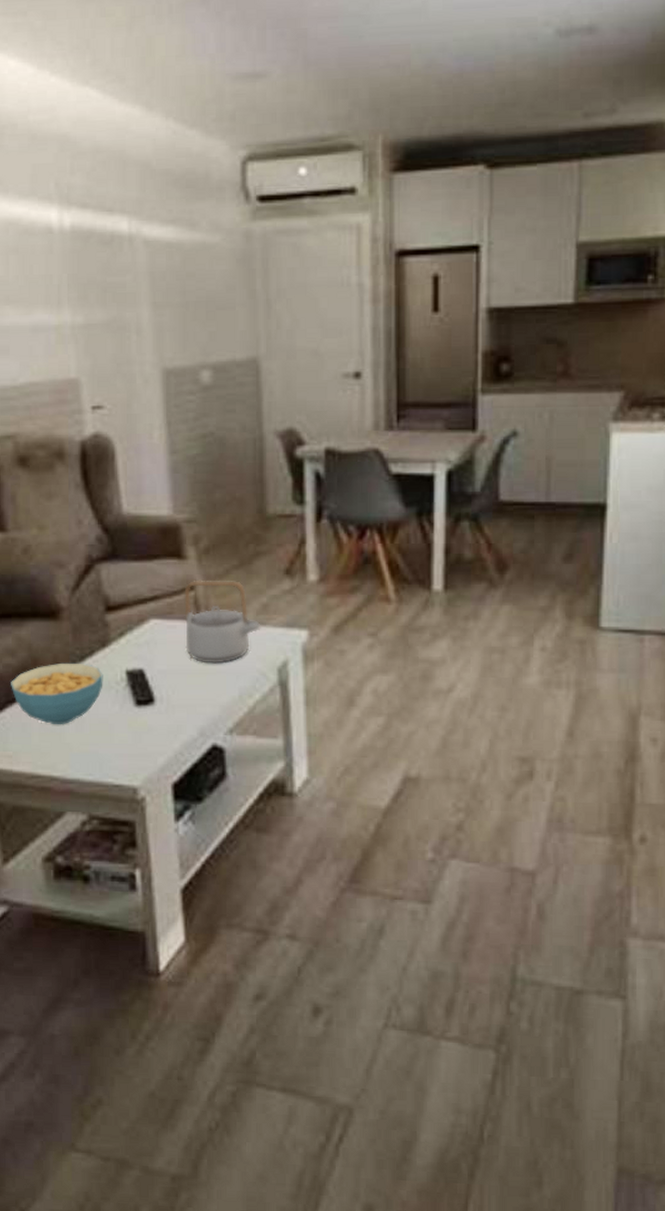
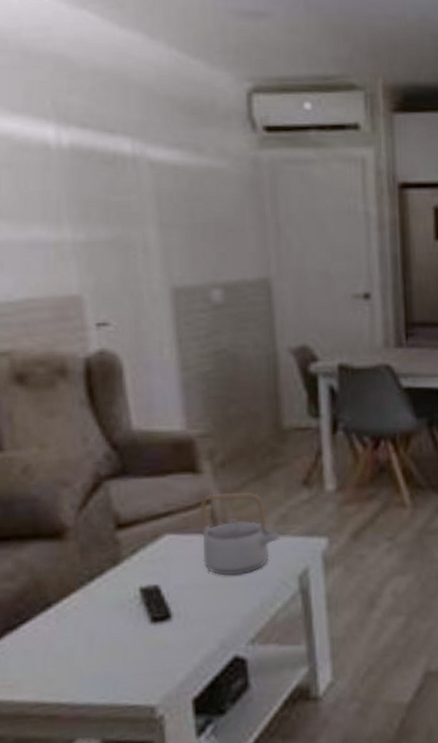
cereal bowl: present [11,662,103,725] -> none [10,583,115,650]

